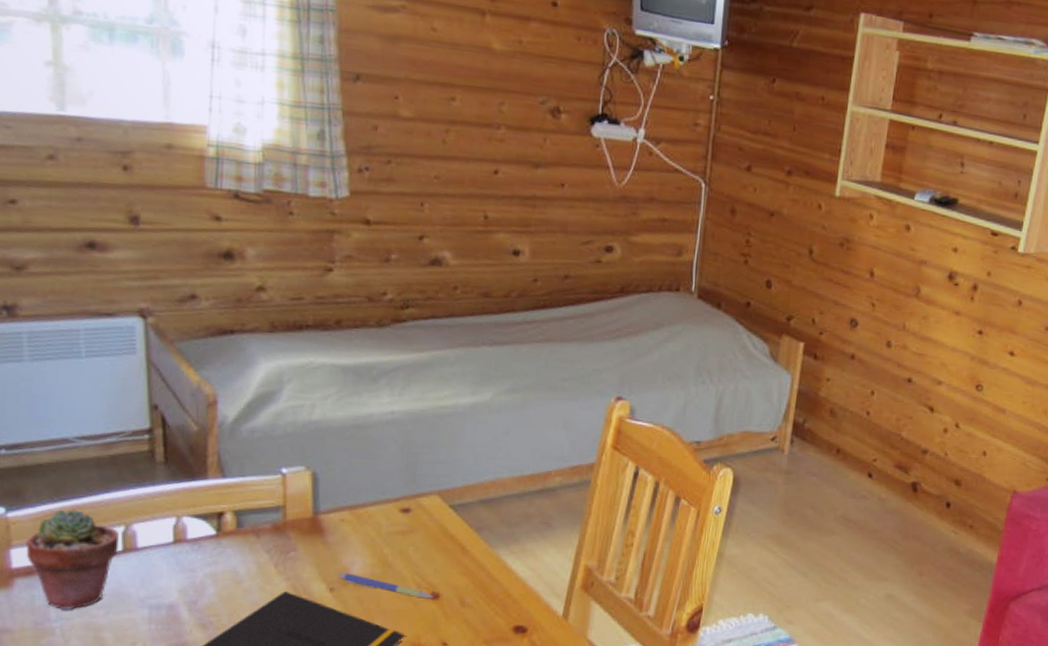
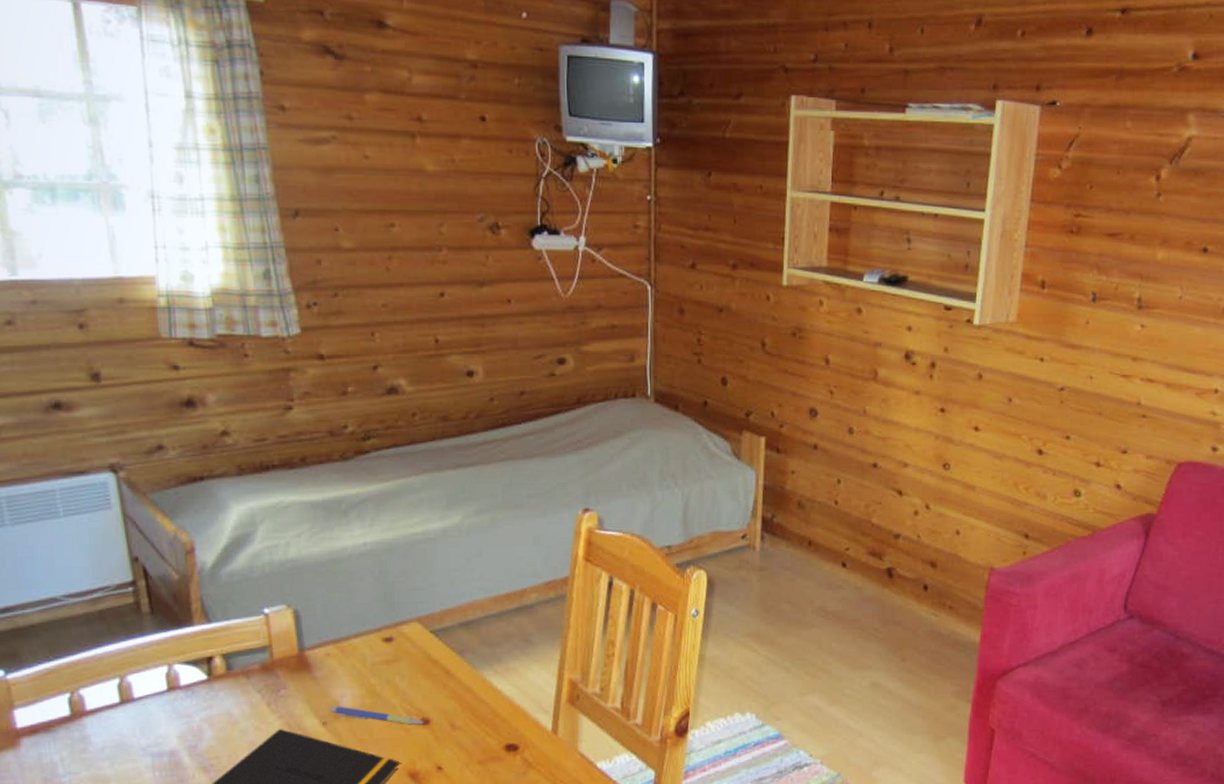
potted succulent: present [26,508,120,611] -> none [27,665,117,766]

